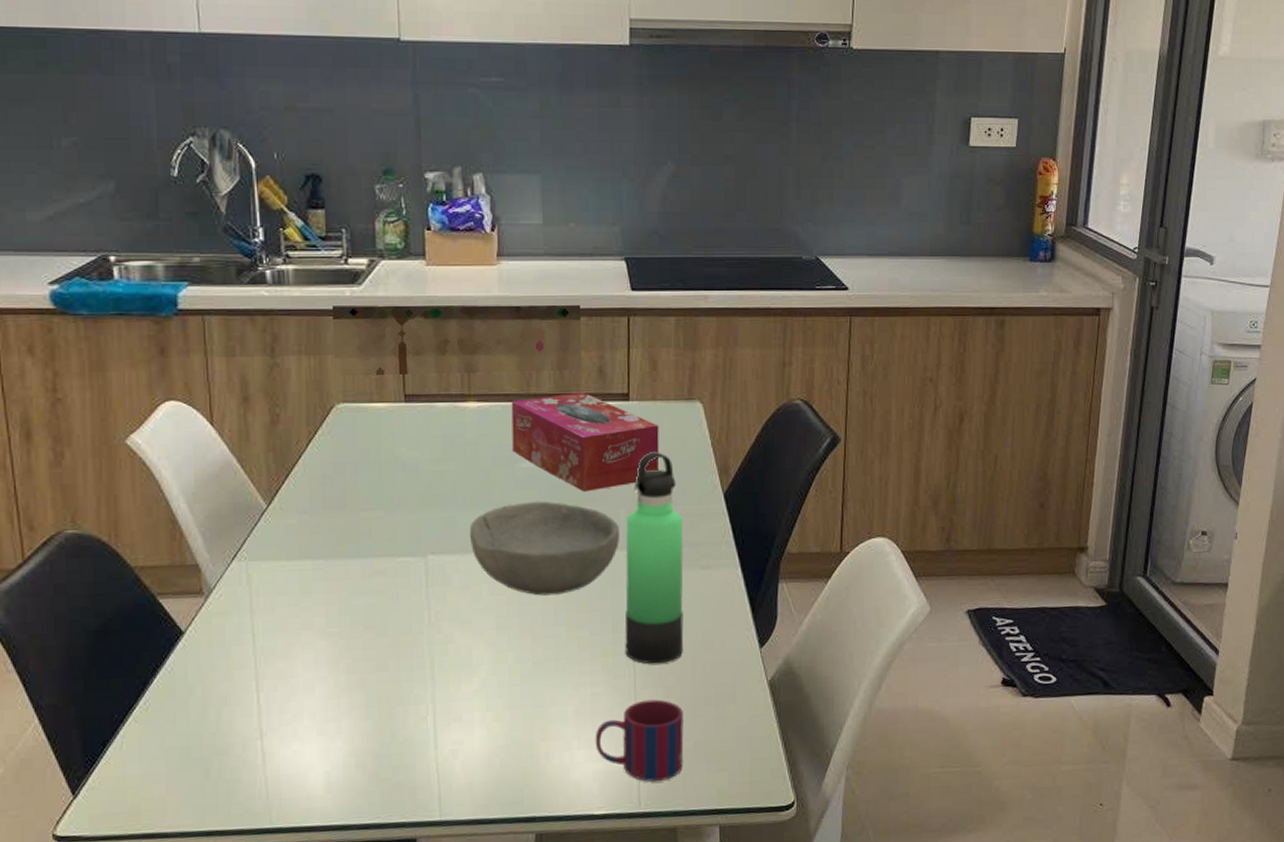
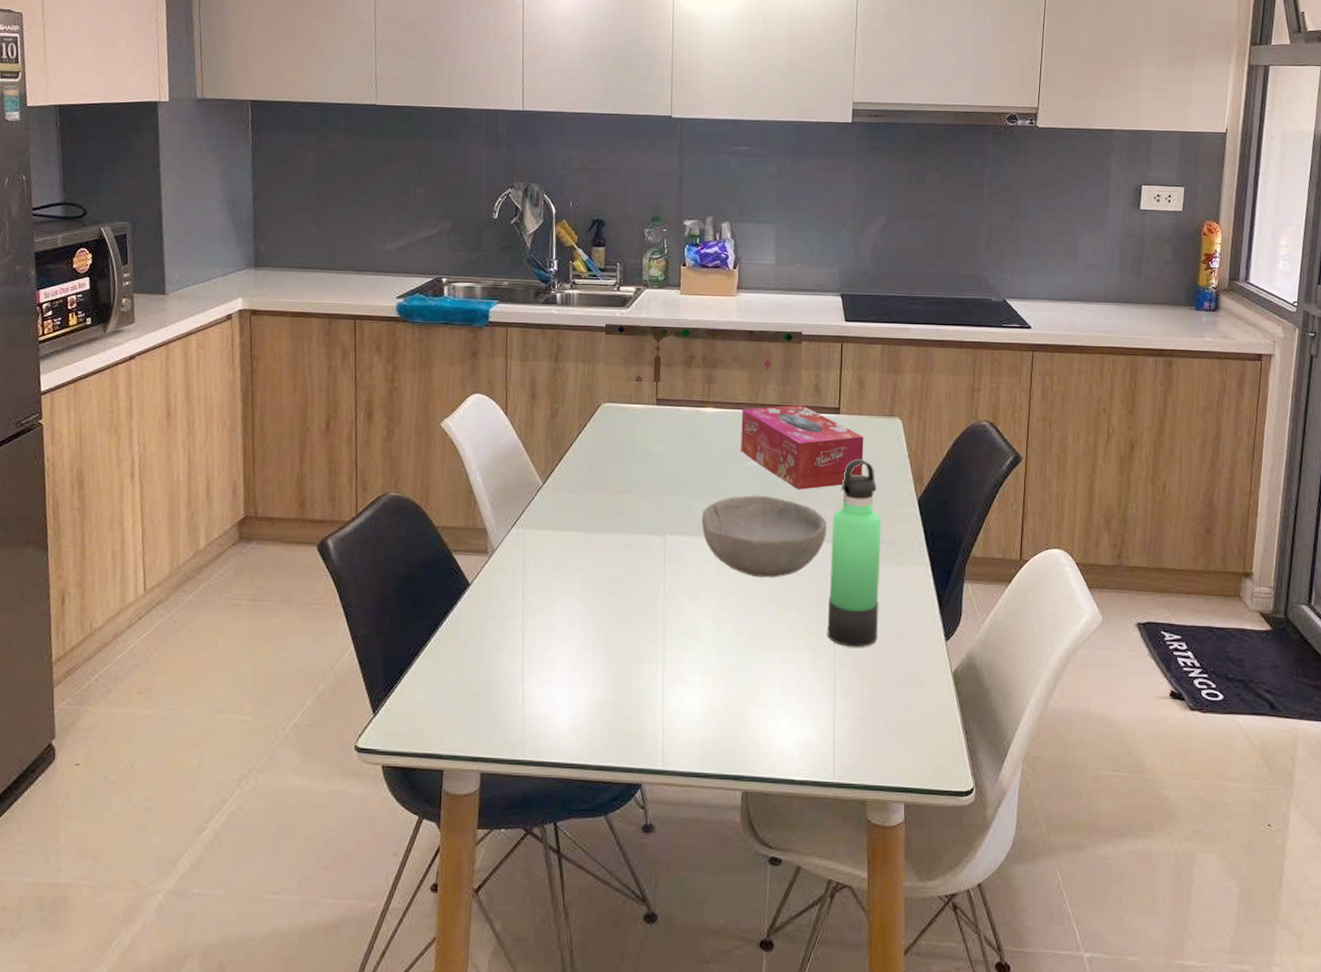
mug: present [595,699,684,782] -> none [797,679,875,755]

